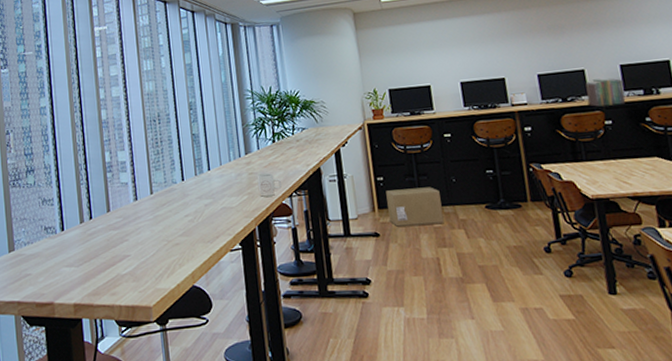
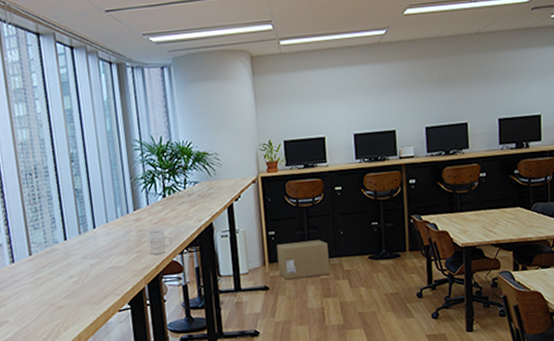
books: present [585,78,626,107] -> none [467,132,500,160]

